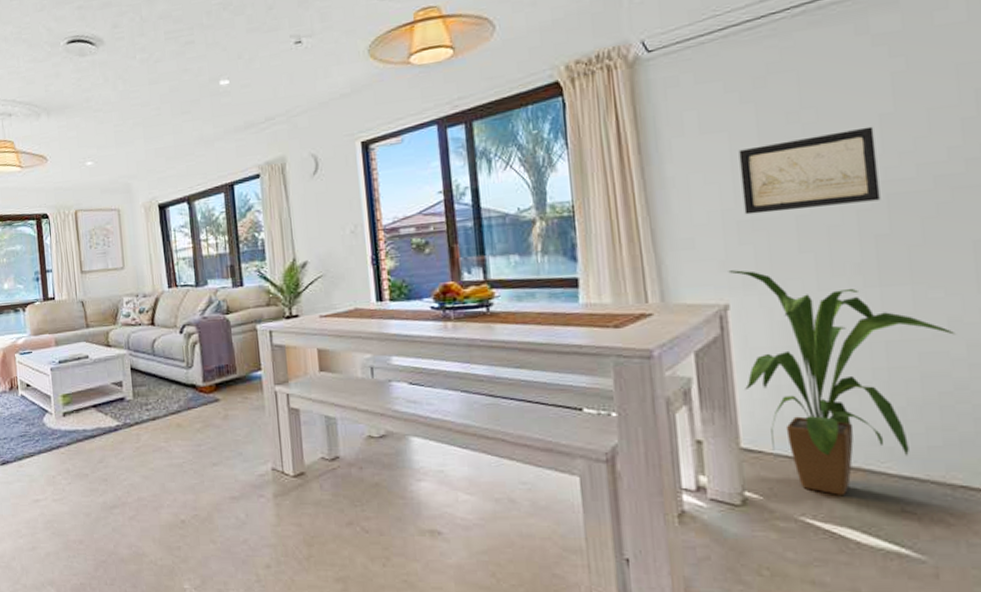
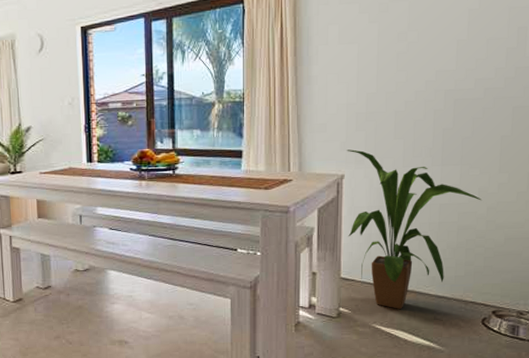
wall art: present [738,126,881,215] -> none [362,49,453,109]

